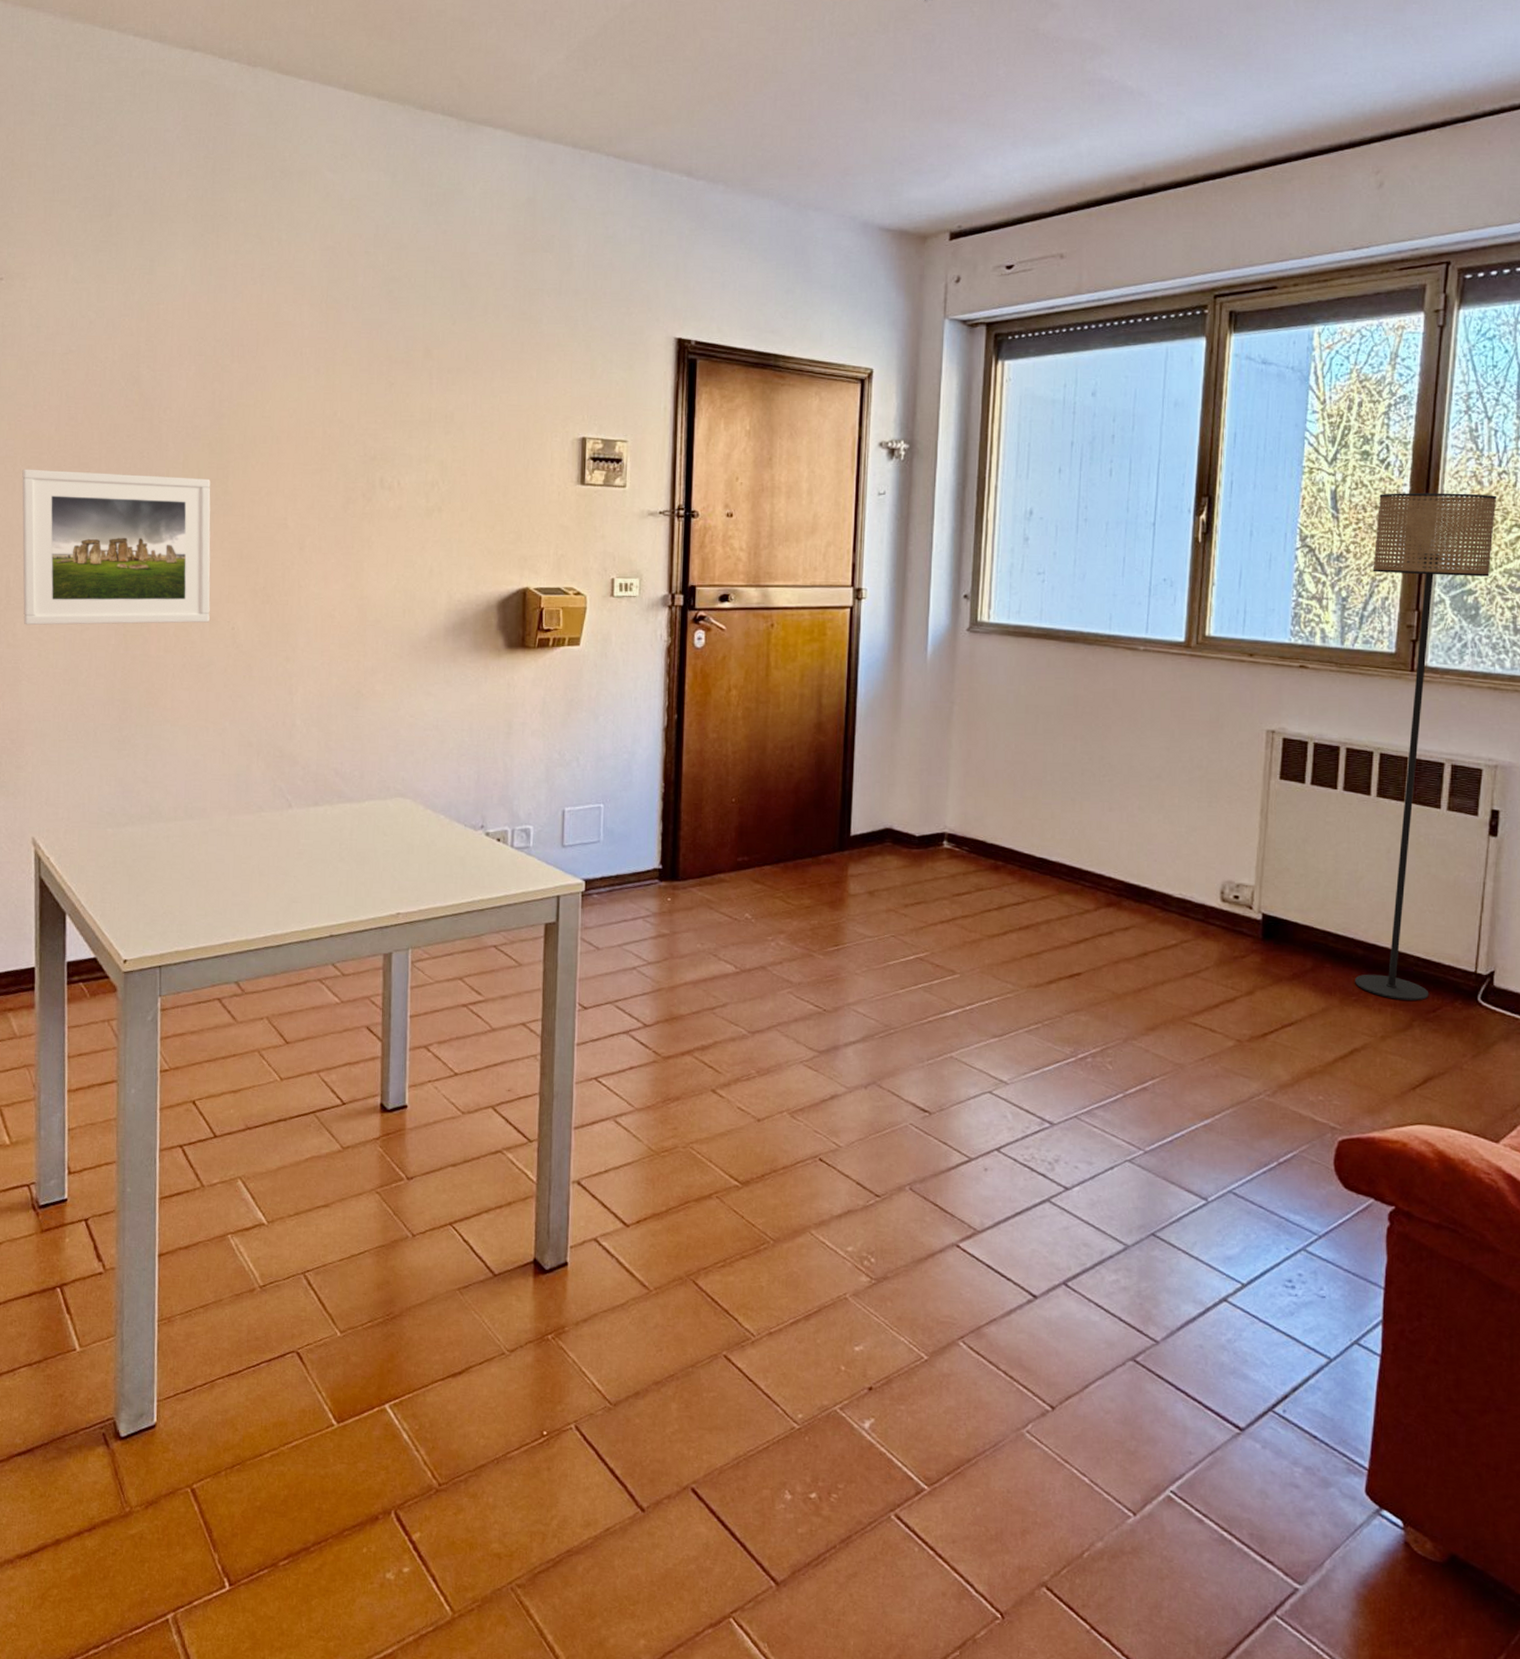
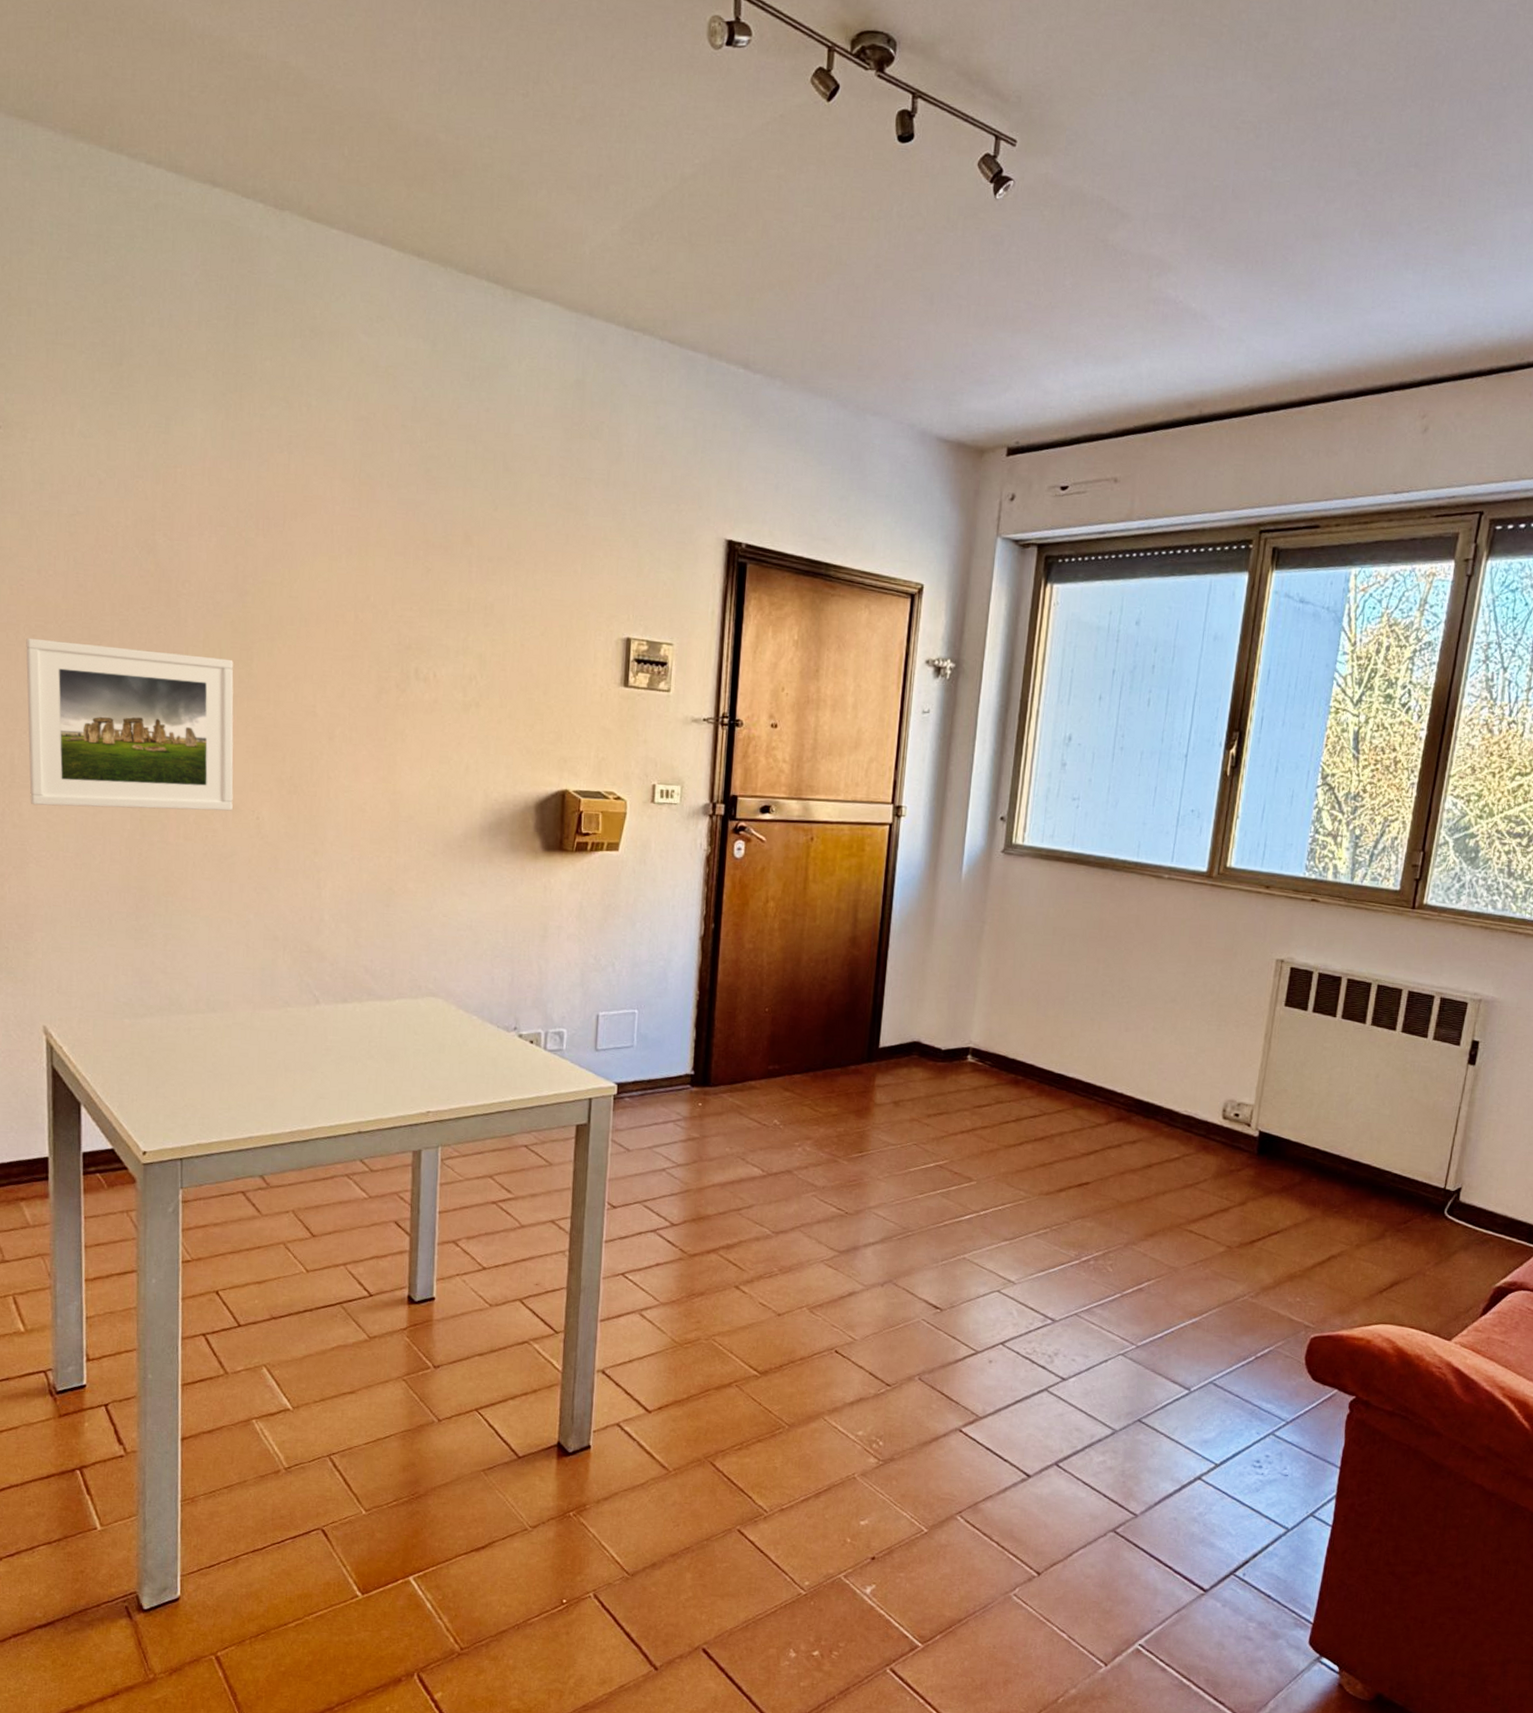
floor lamp: present [1355,492,1497,1001] -> none [1337,736,1505,1213]

